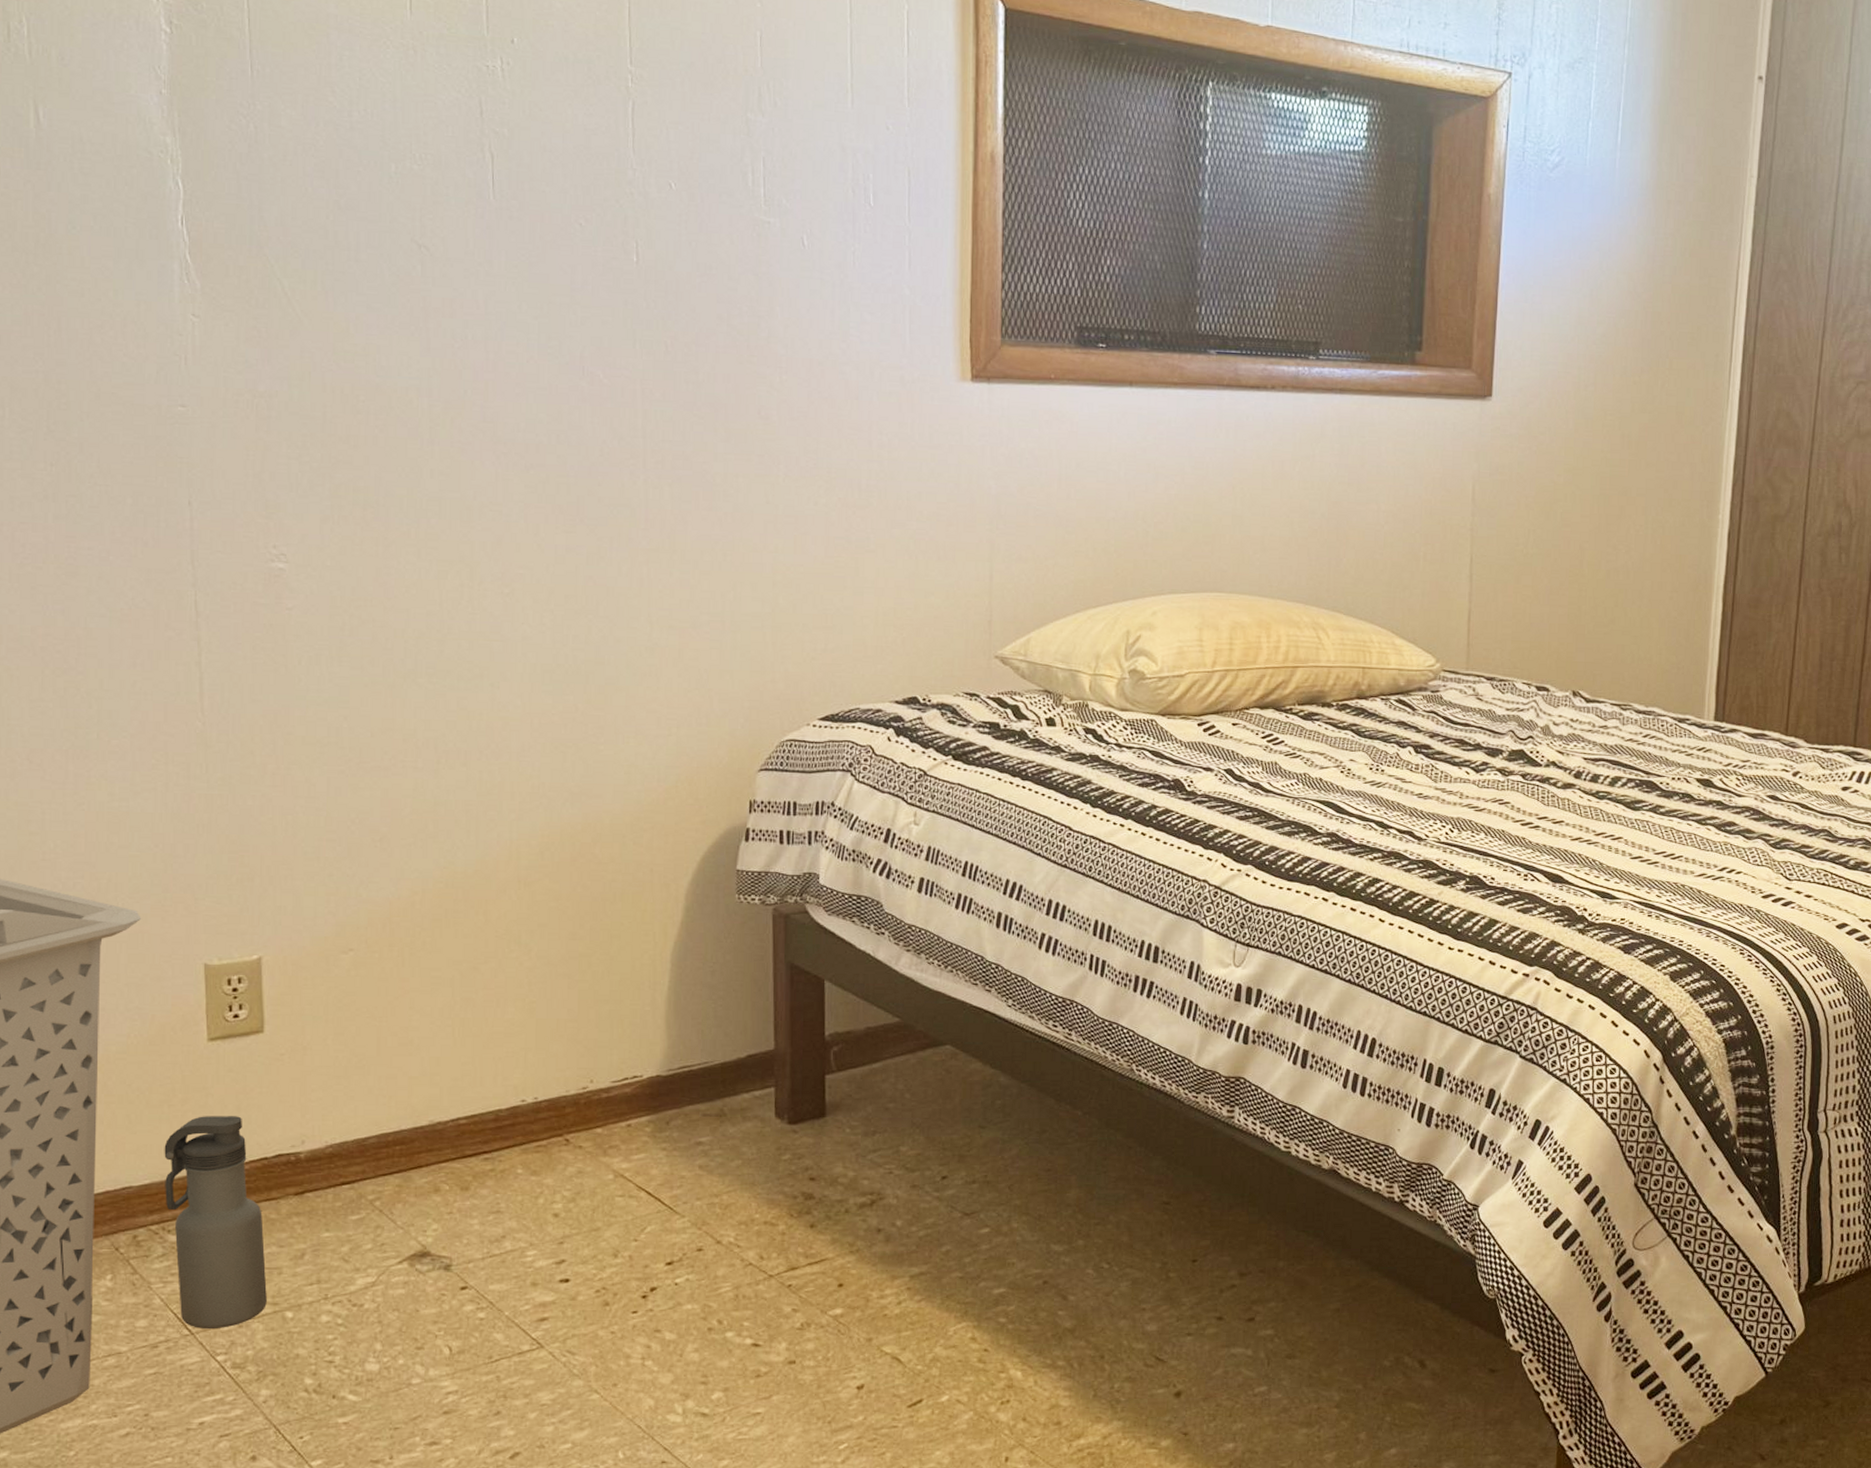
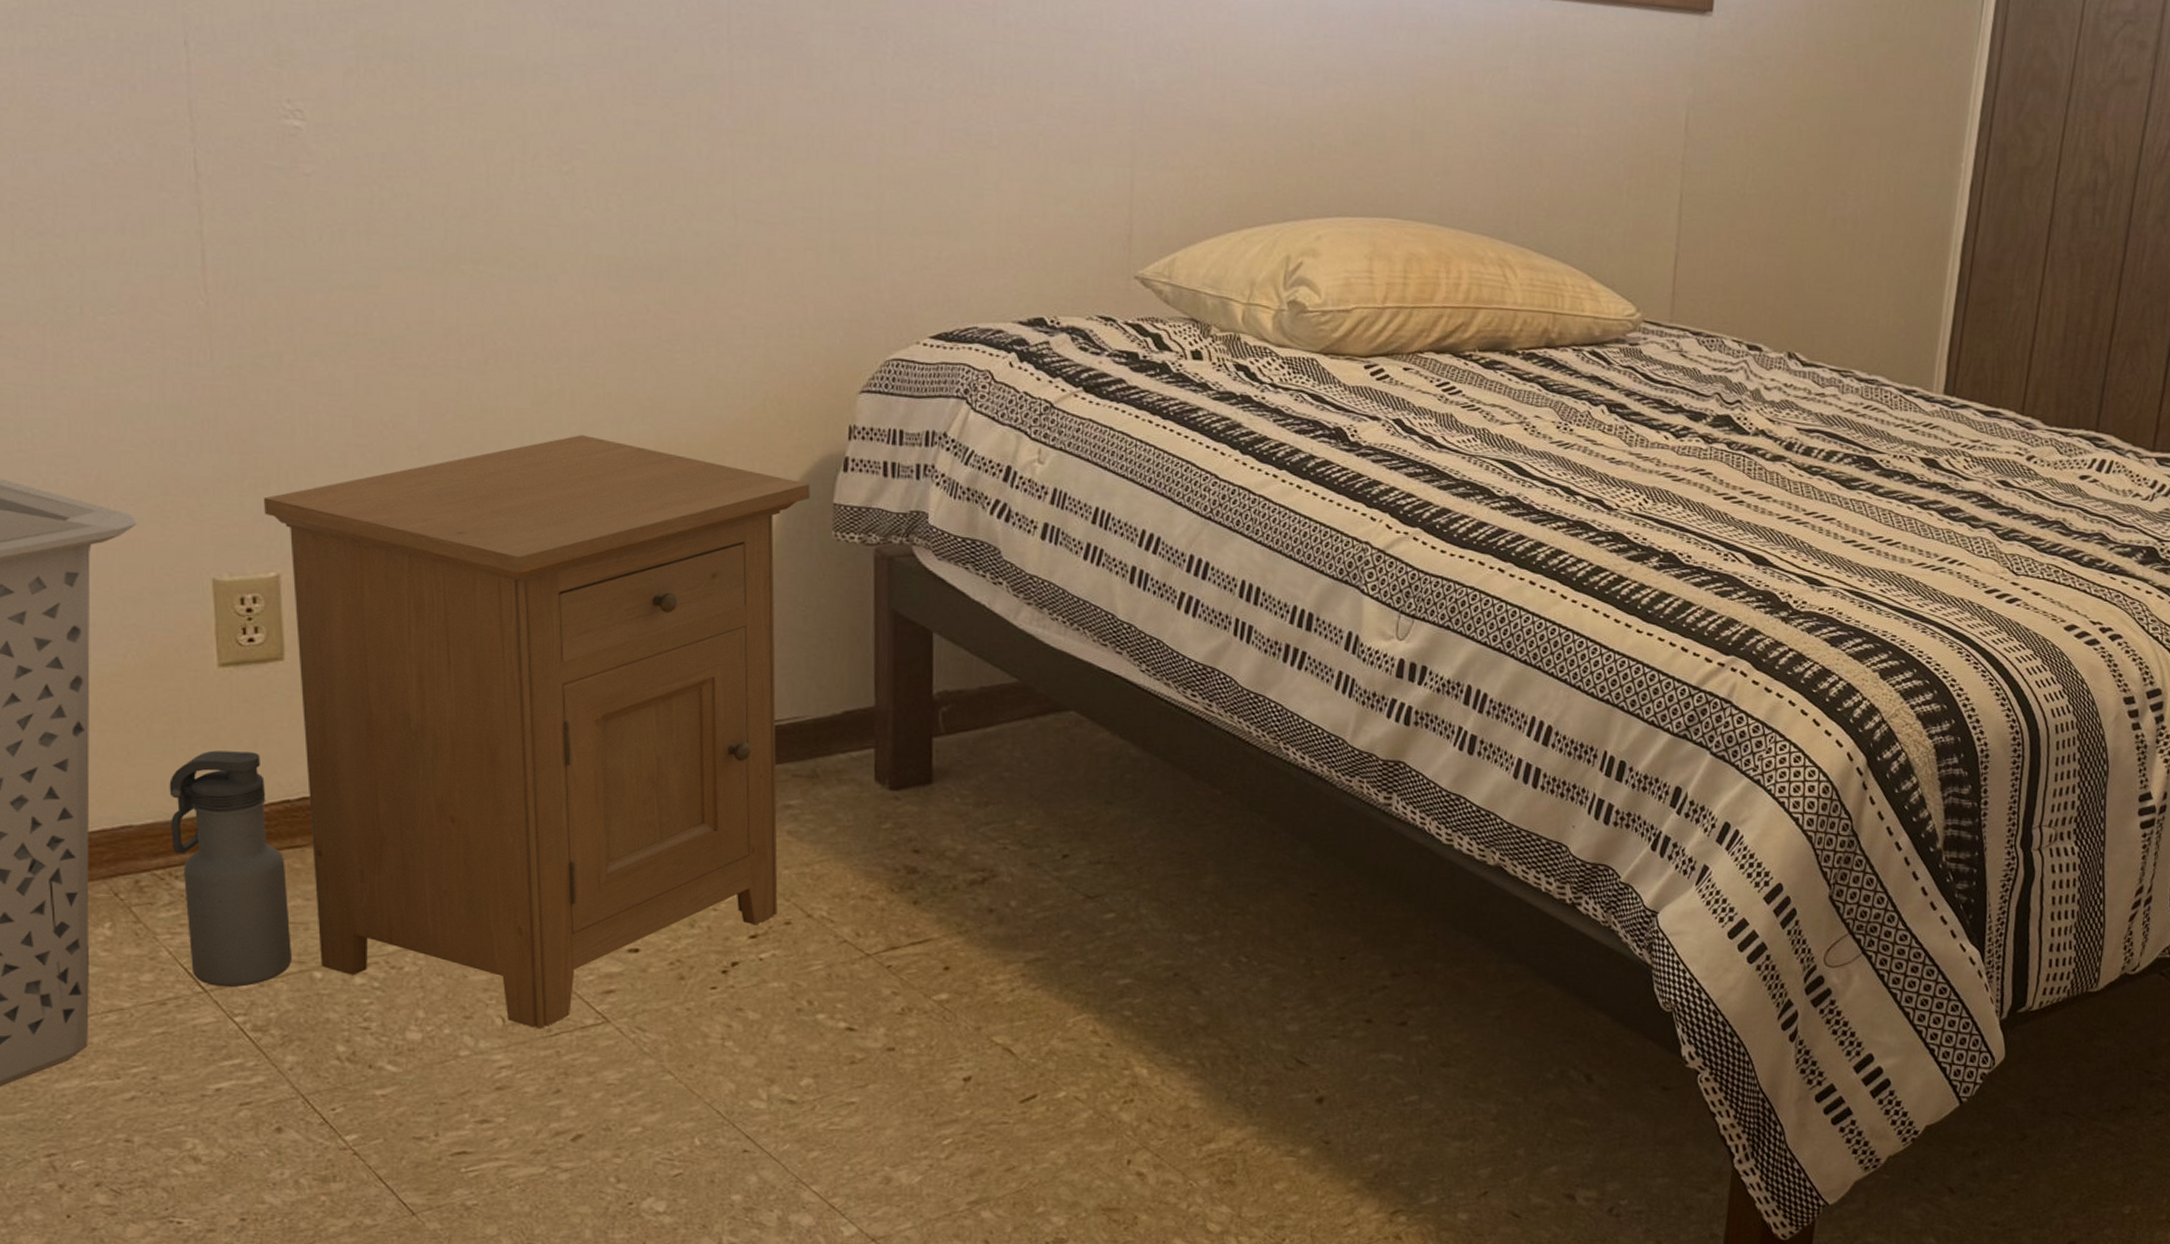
nightstand: none [248,821,717,1356] -> present [263,435,810,1029]

